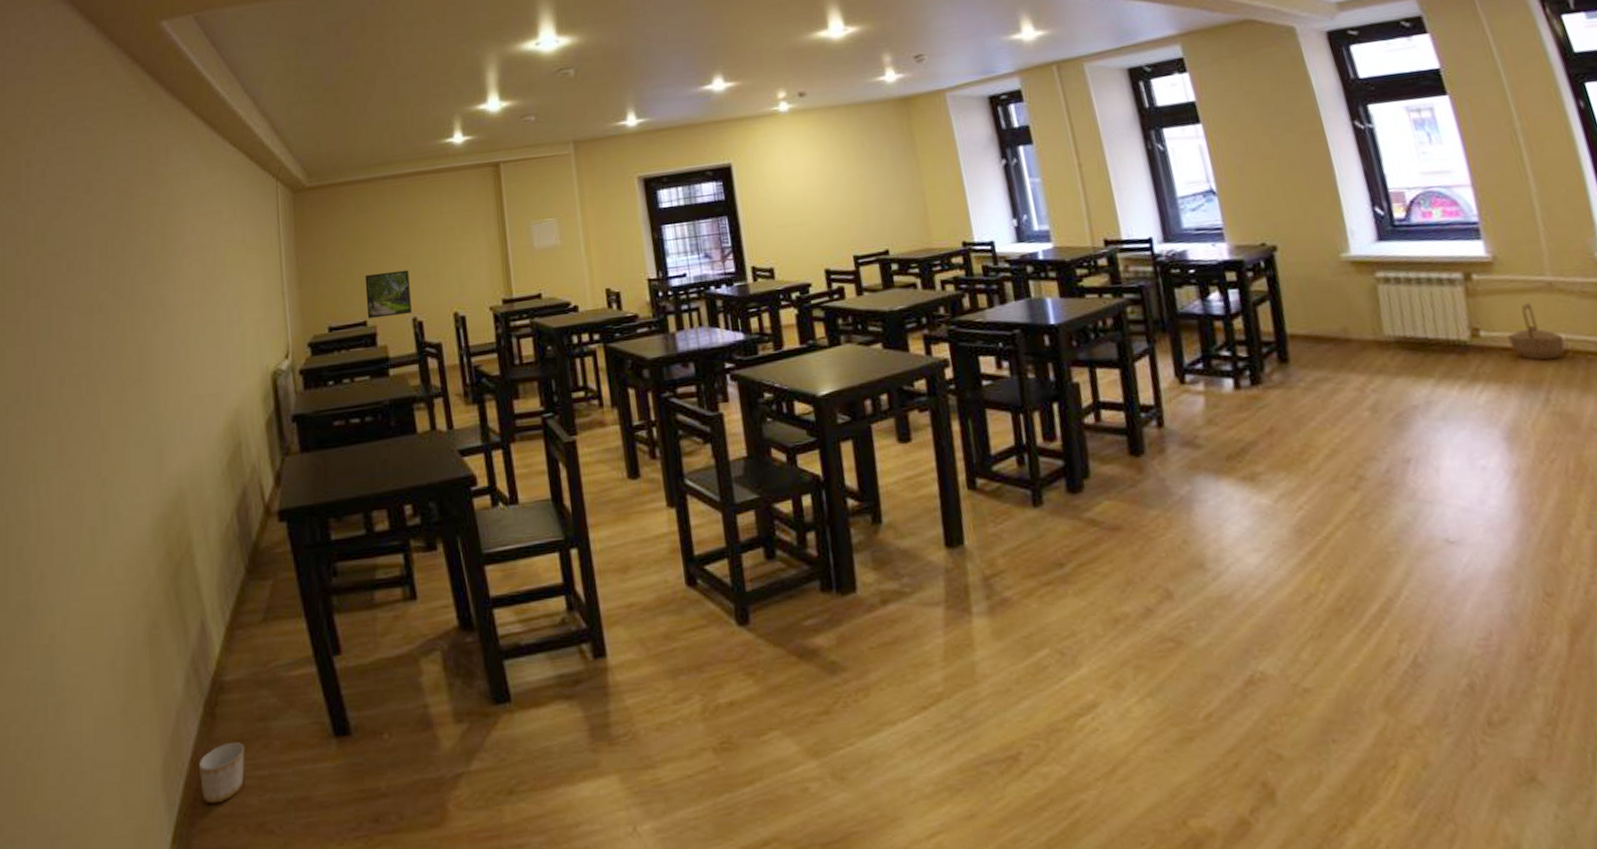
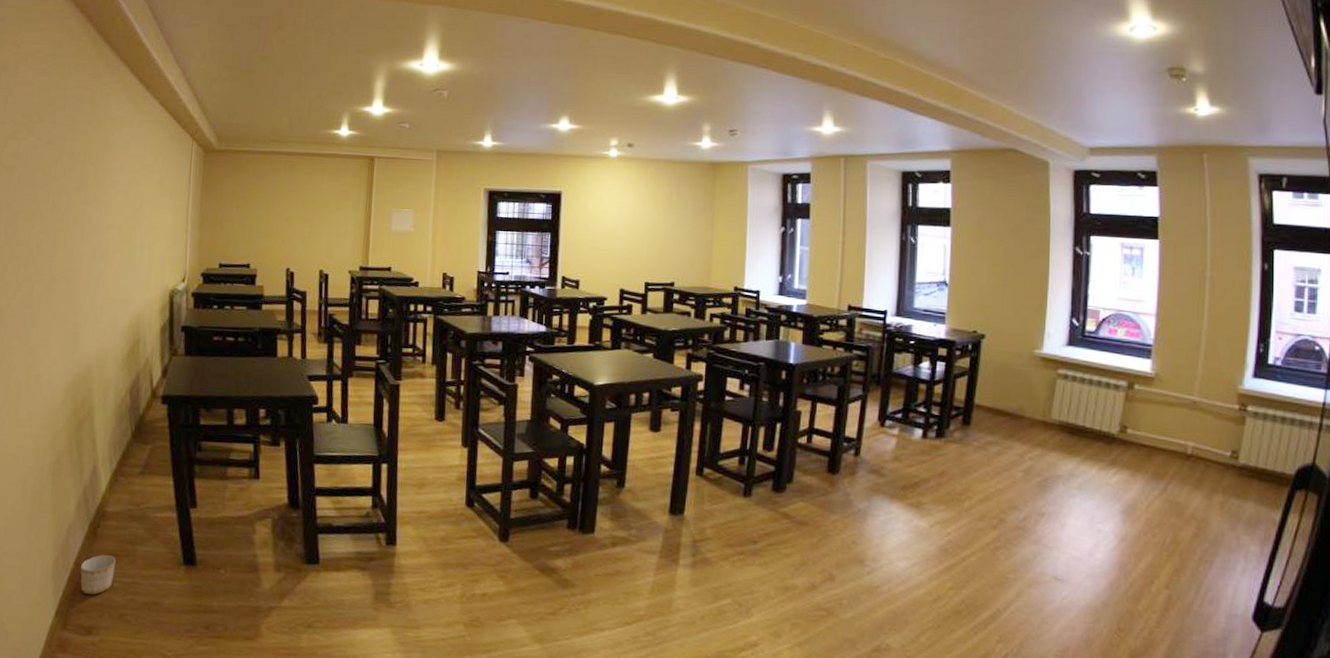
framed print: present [364,269,412,319] -> none [251,228,289,265]
basket: present [1507,303,1566,361] -> none [1148,414,1192,461]

